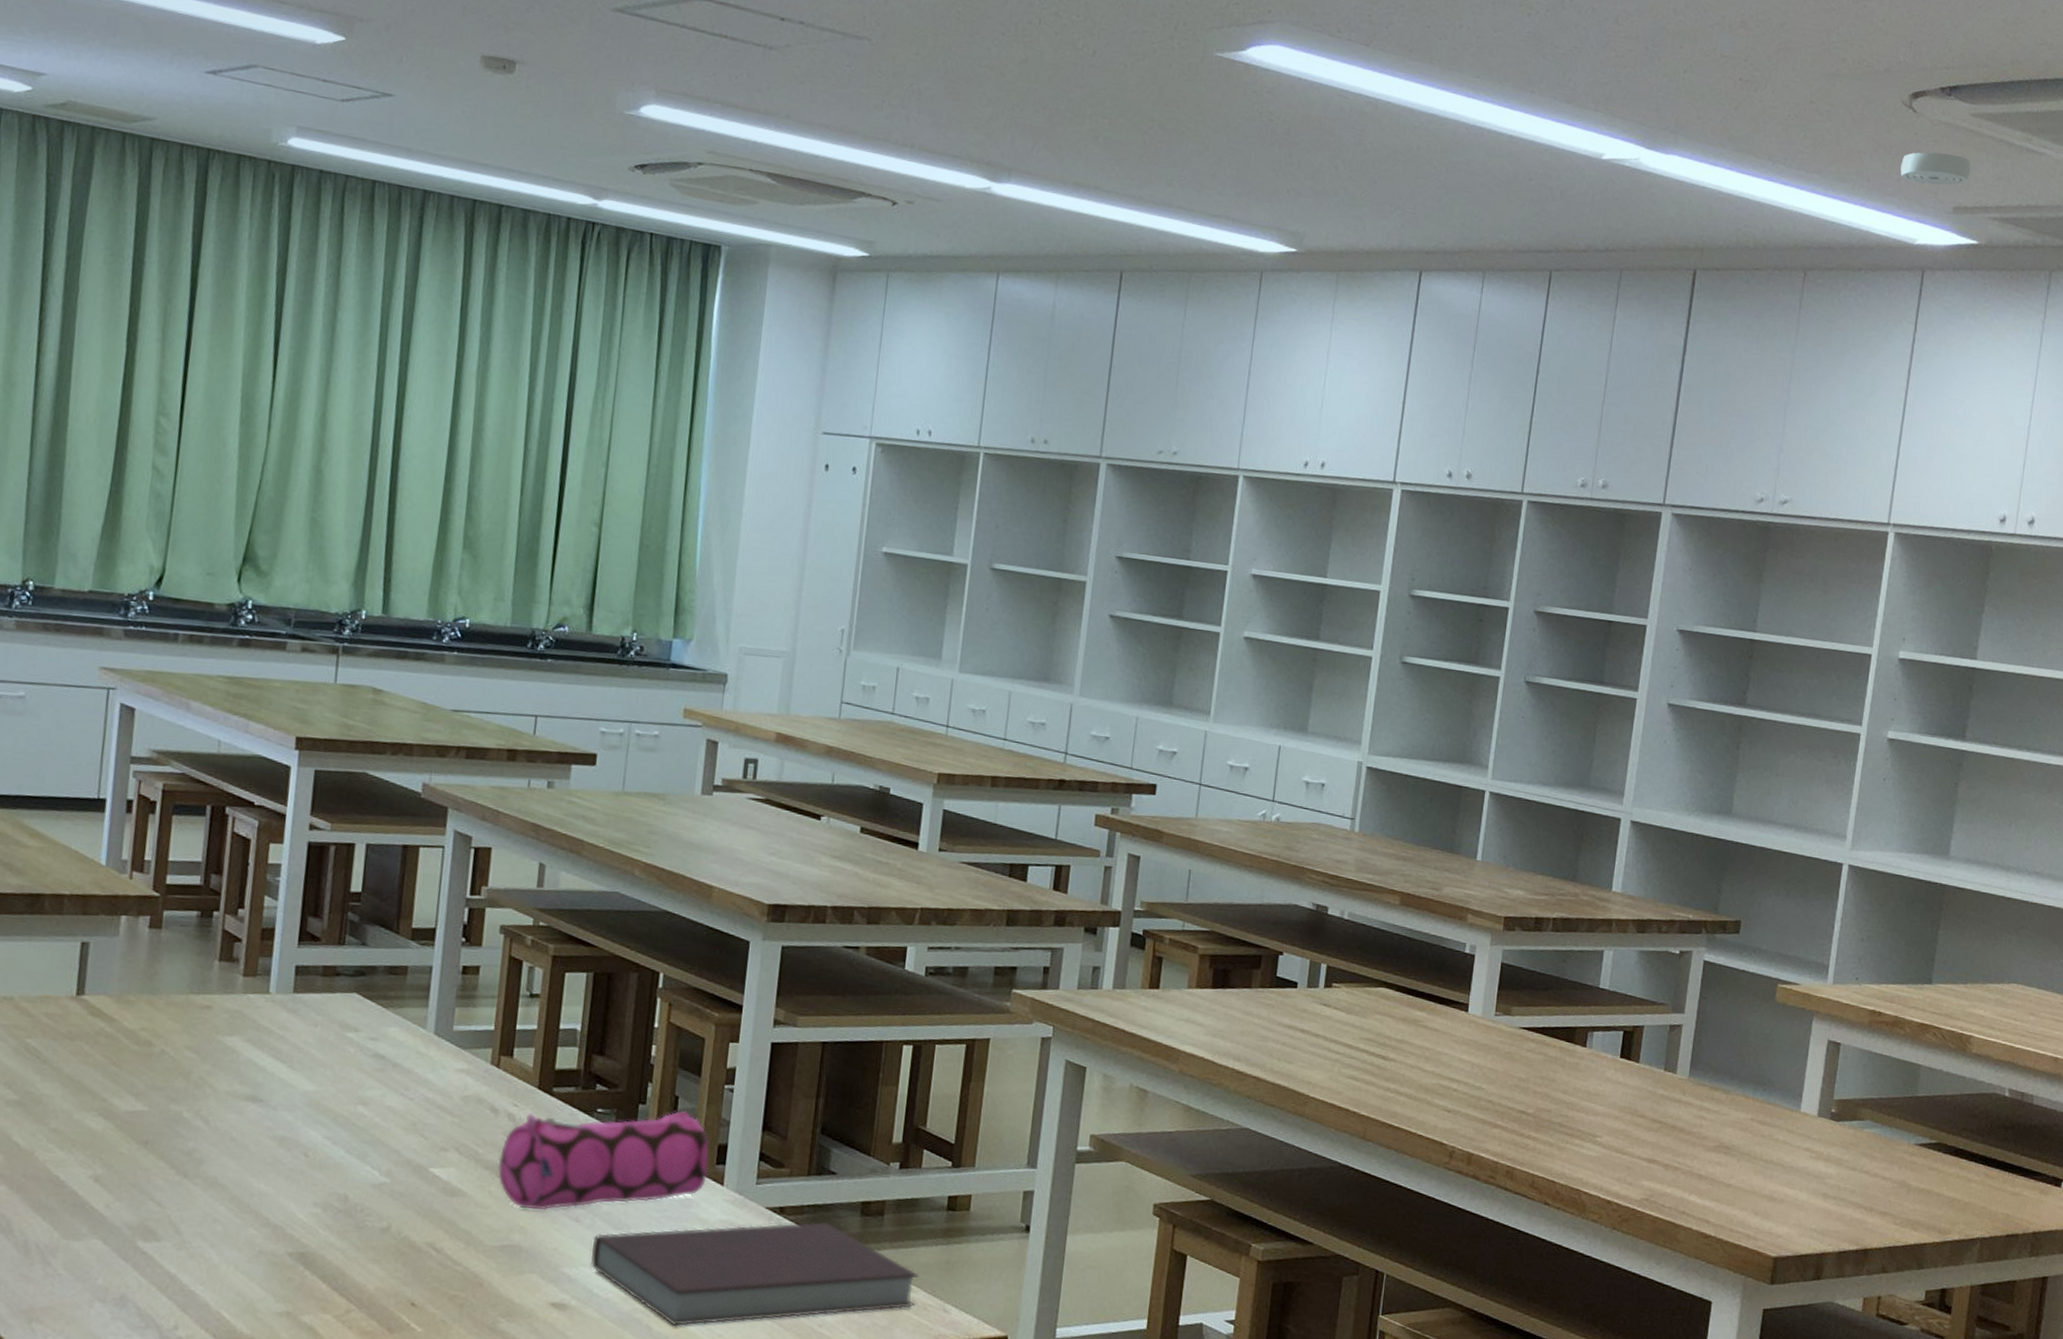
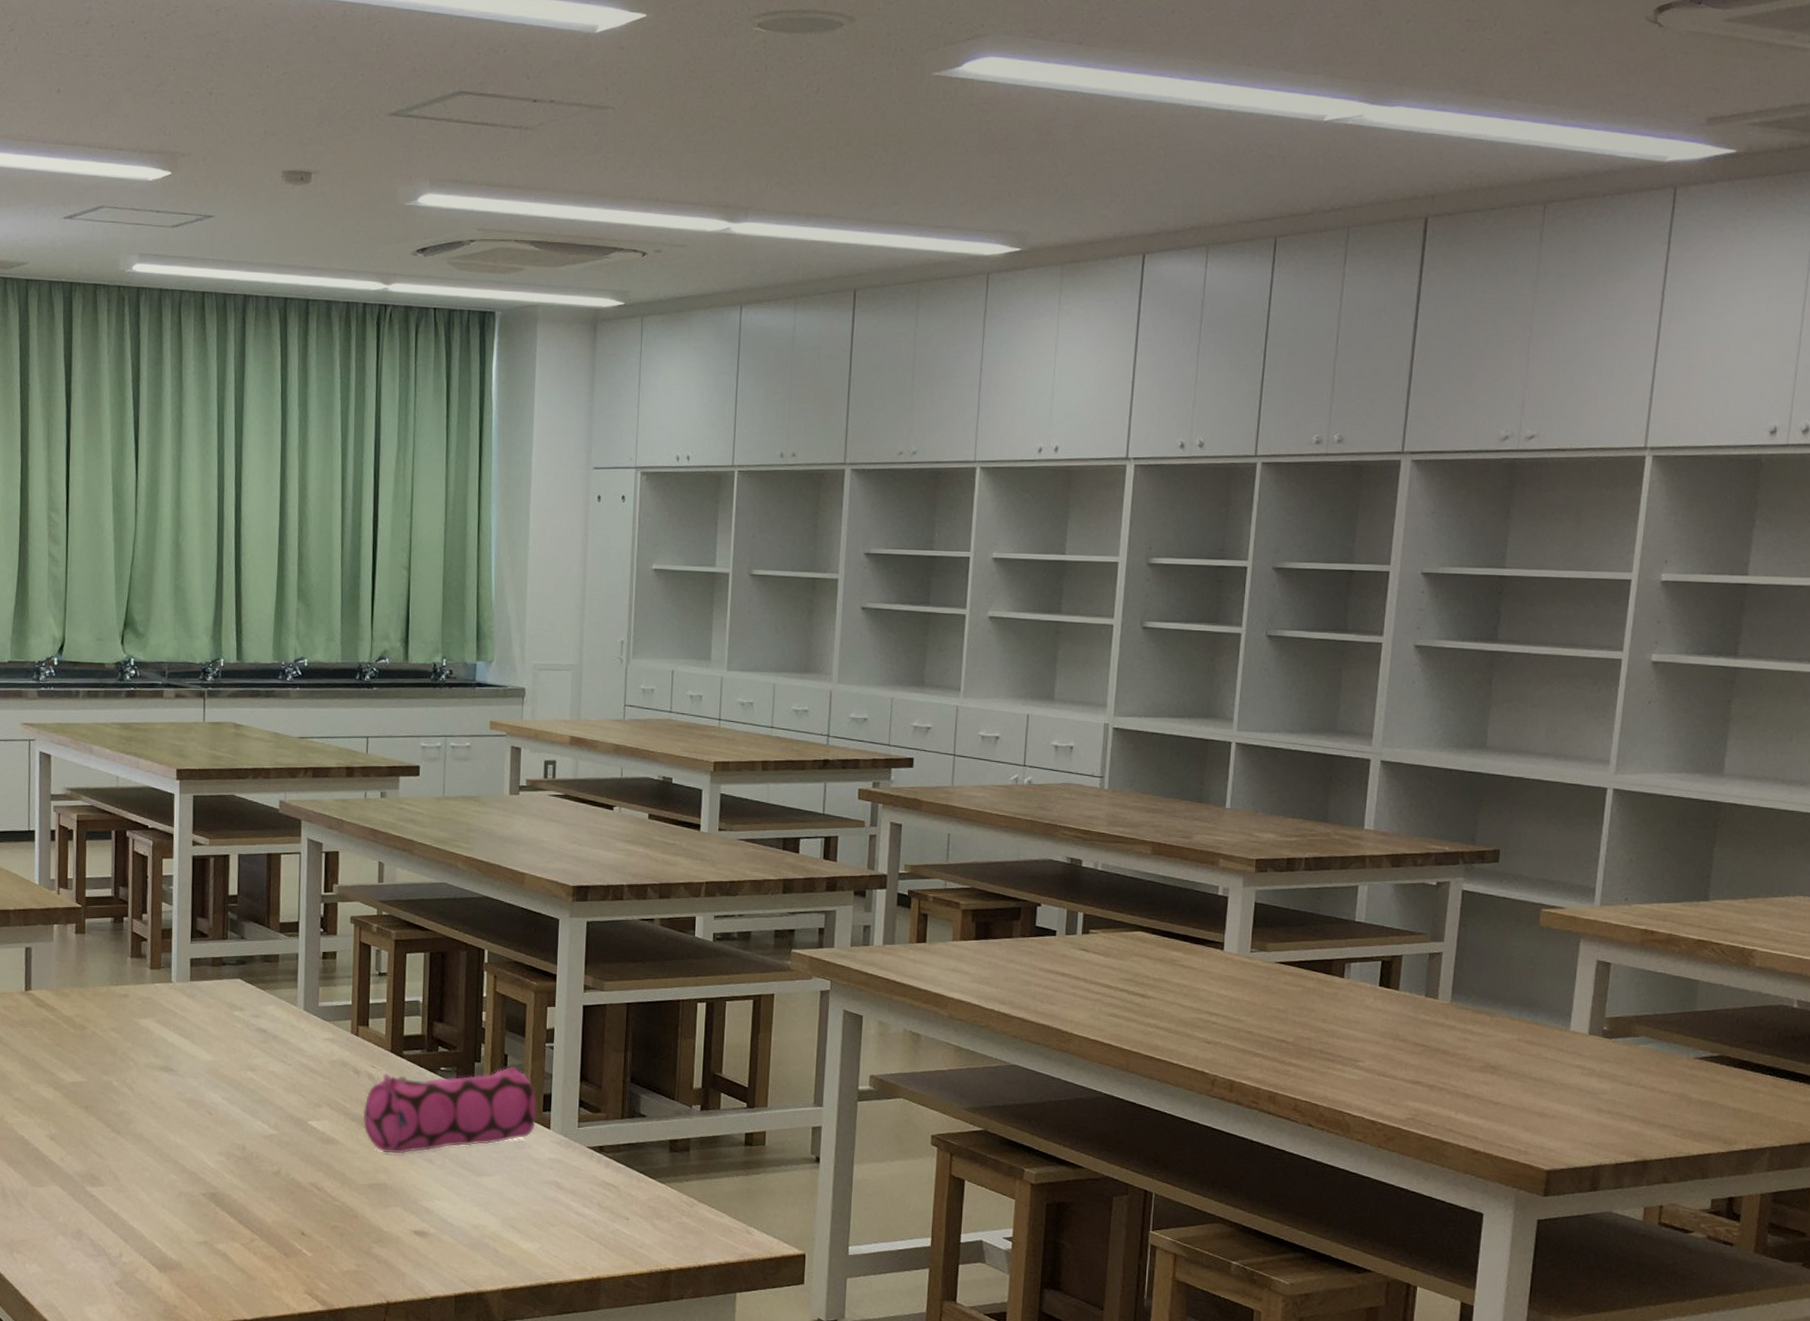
notebook: present [590,1221,919,1327] -> none [443,1157,724,1249]
smoke detector: present [1900,152,1971,186] -> none [1646,64,1726,99]

